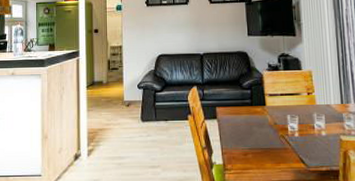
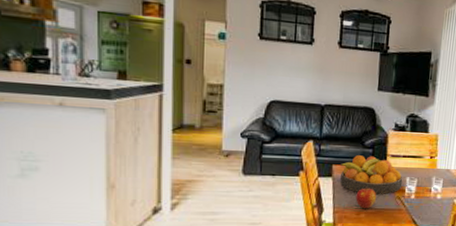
fruit bowl: none [223,96,284,134] -> present [340,155,403,194]
apple: none [241,126,261,148] -> present [356,186,377,208]

